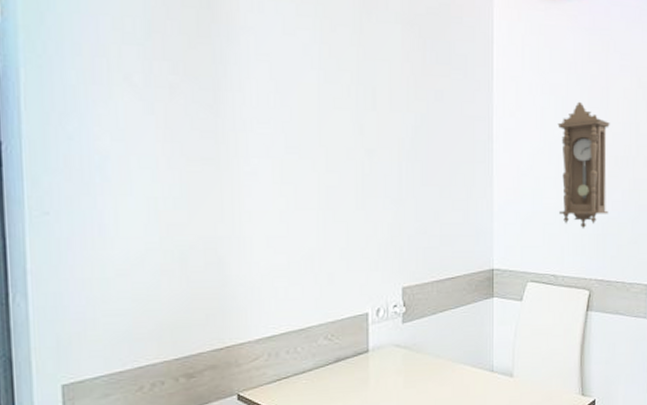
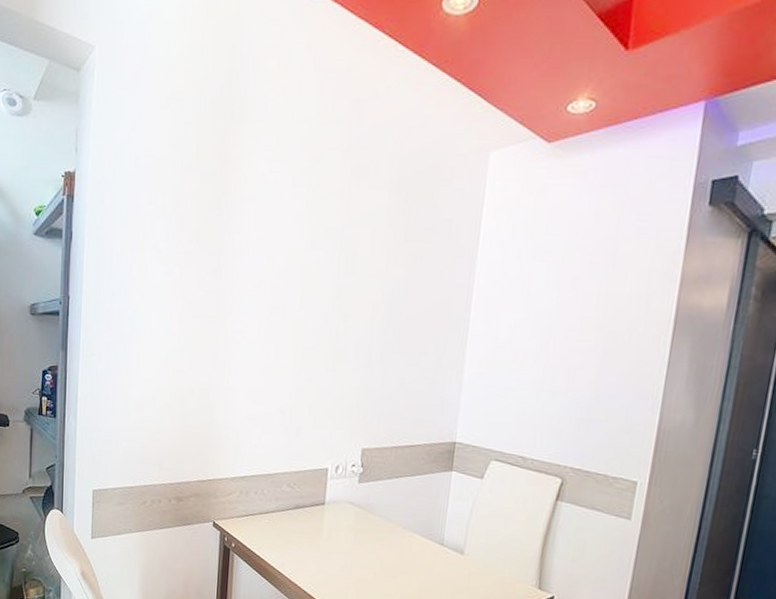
pendulum clock: present [557,101,610,229] -> none [537,269,613,412]

